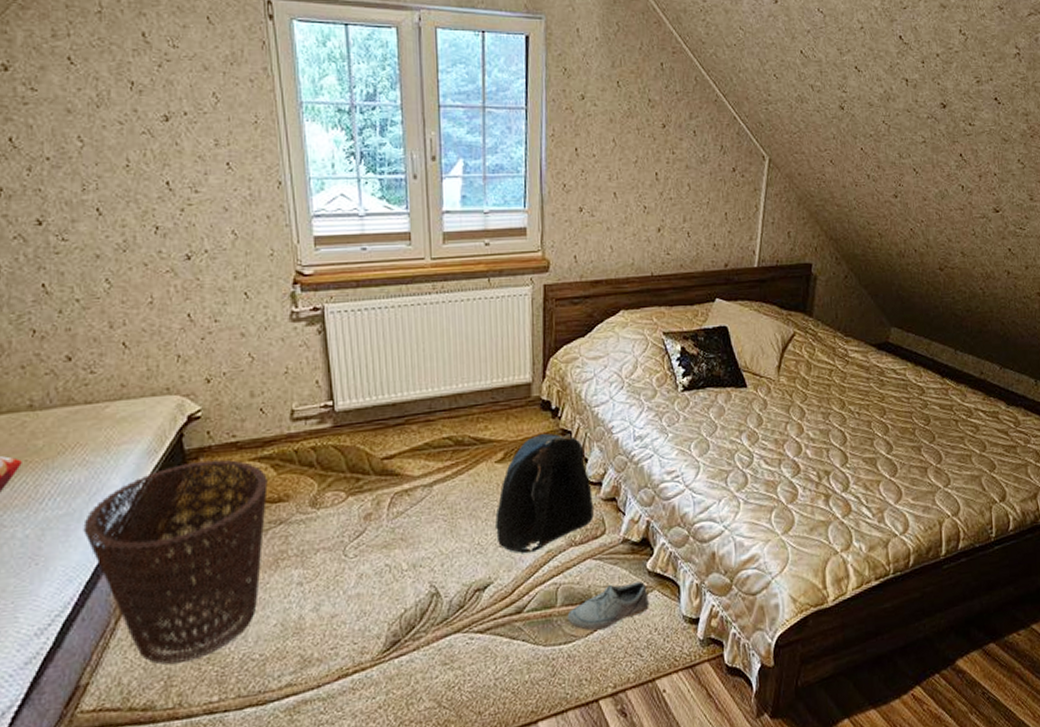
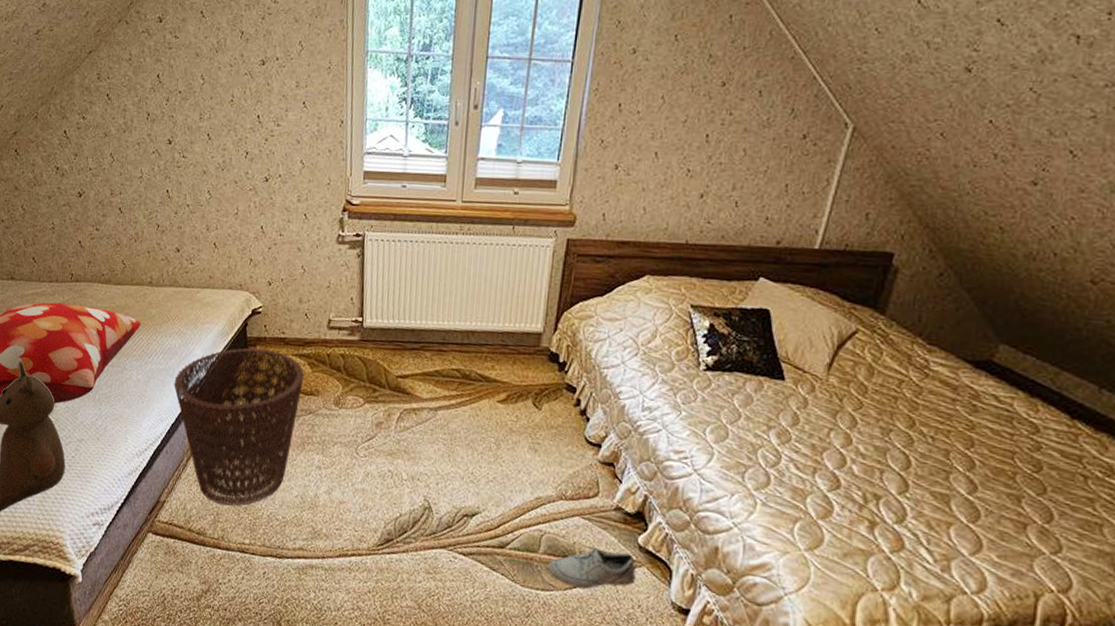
backpack: present [495,433,594,553] -> none [489,384,590,495]

